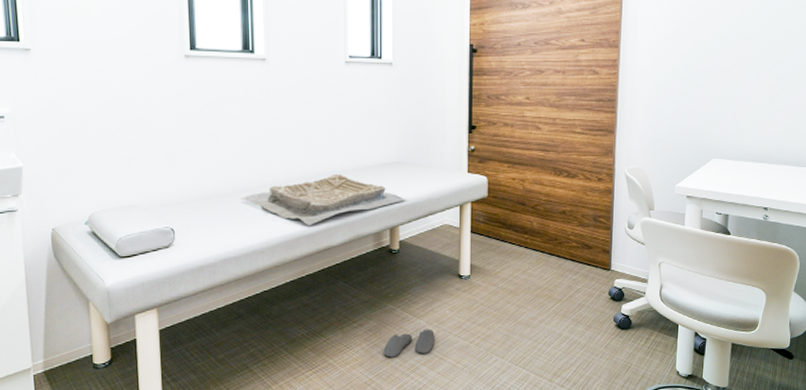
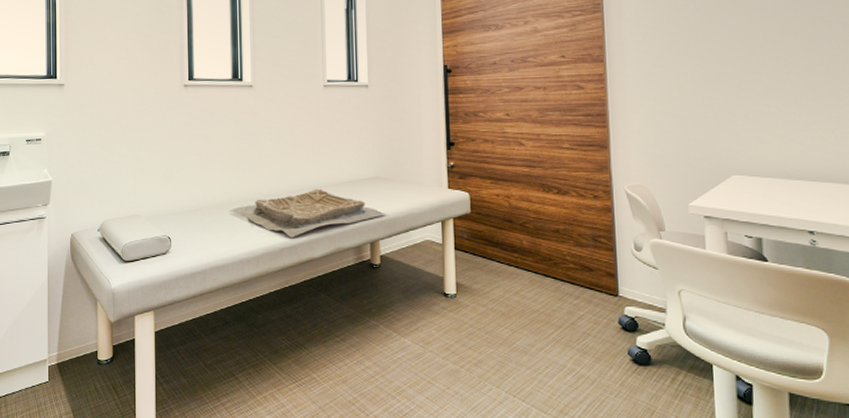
slippers: present [383,329,435,358] -> none [367,348,421,377]

